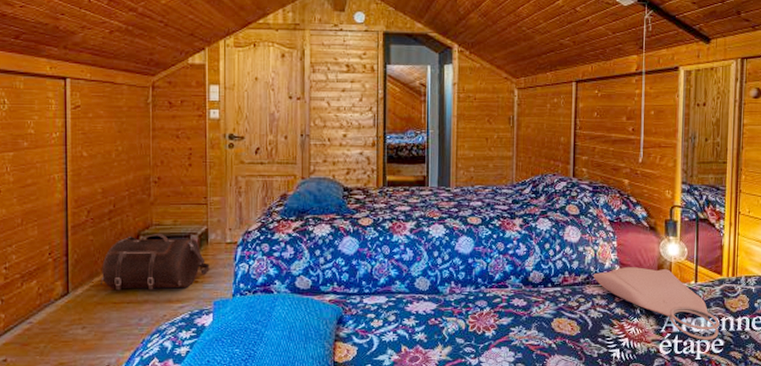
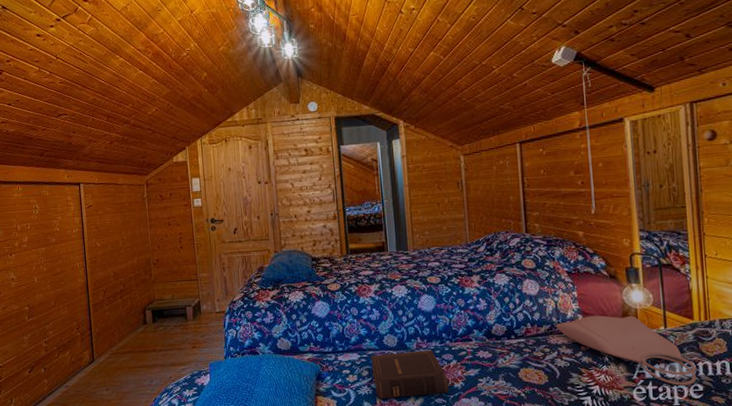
duffel bag: present [99,233,210,291] -> none [117,306,204,357]
book: none [399,295,486,346] -> present [371,350,455,399]

